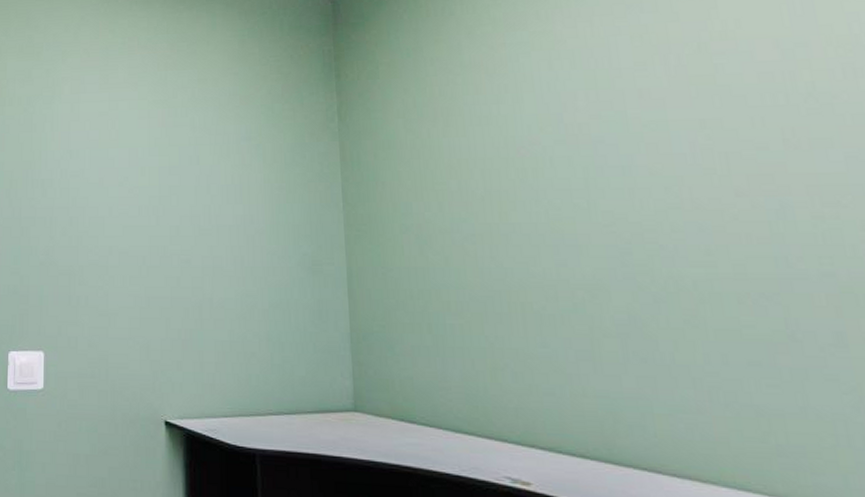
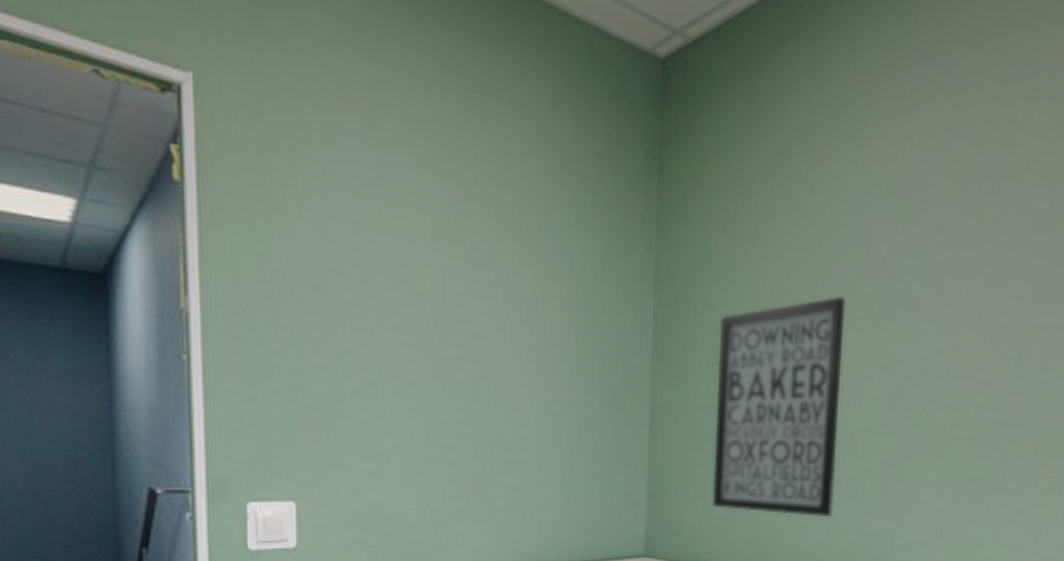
wall art: none [408,162,566,379] -> present [712,296,846,518]

